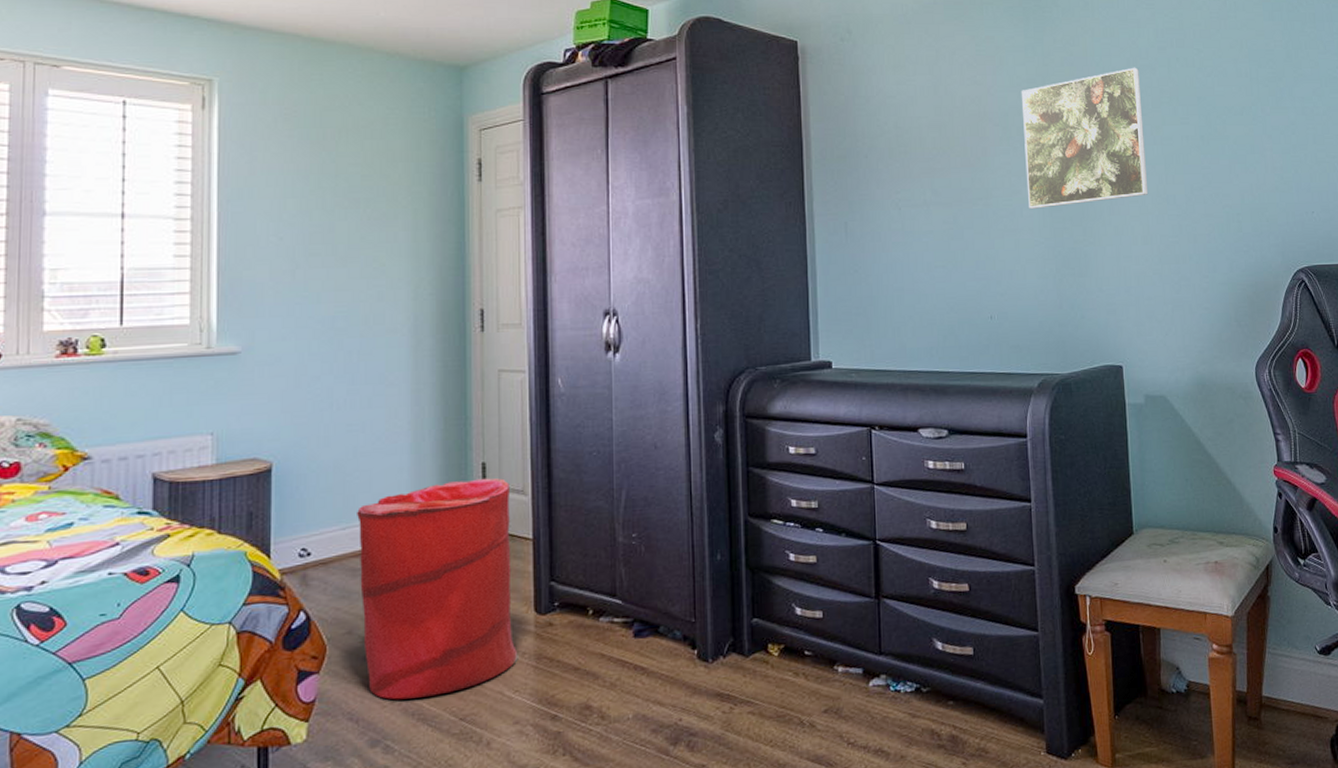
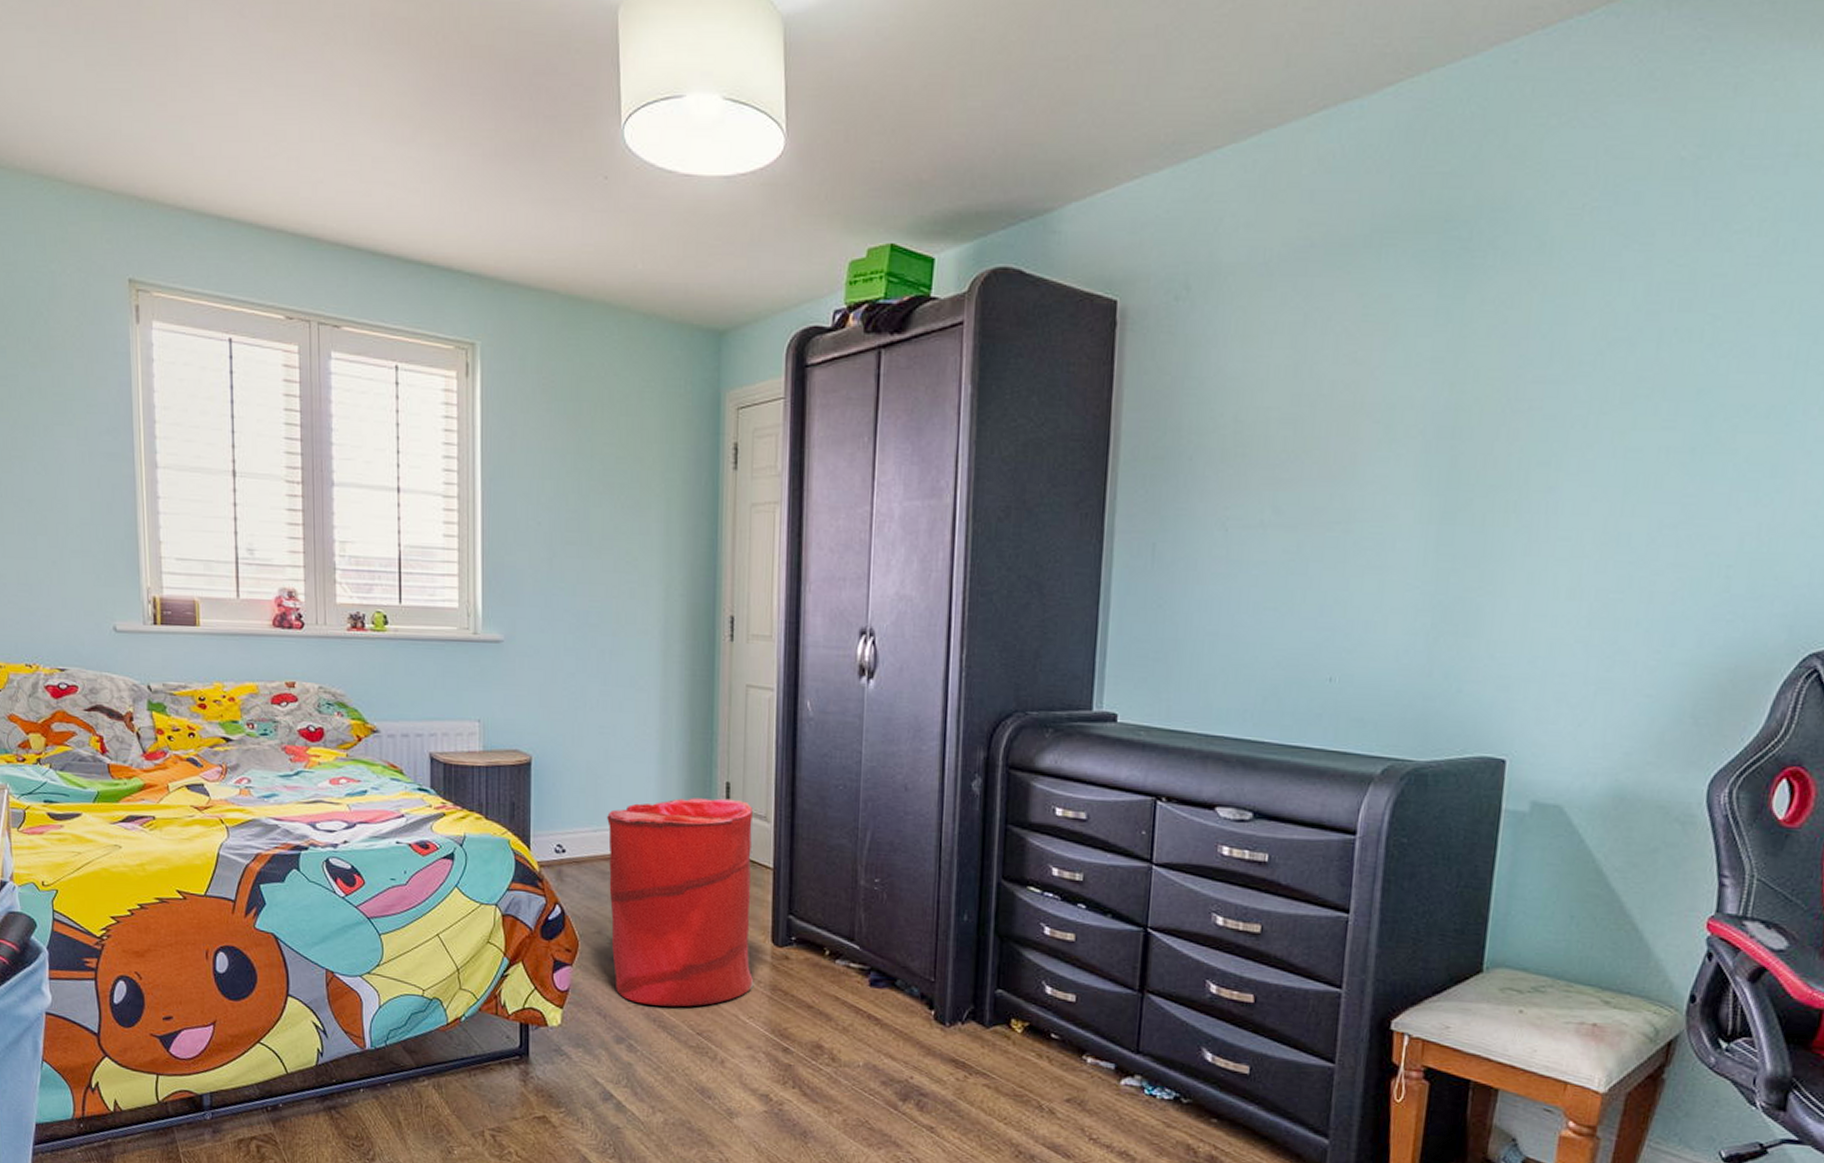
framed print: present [1021,67,1149,209] -> none [1406,341,1609,541]

